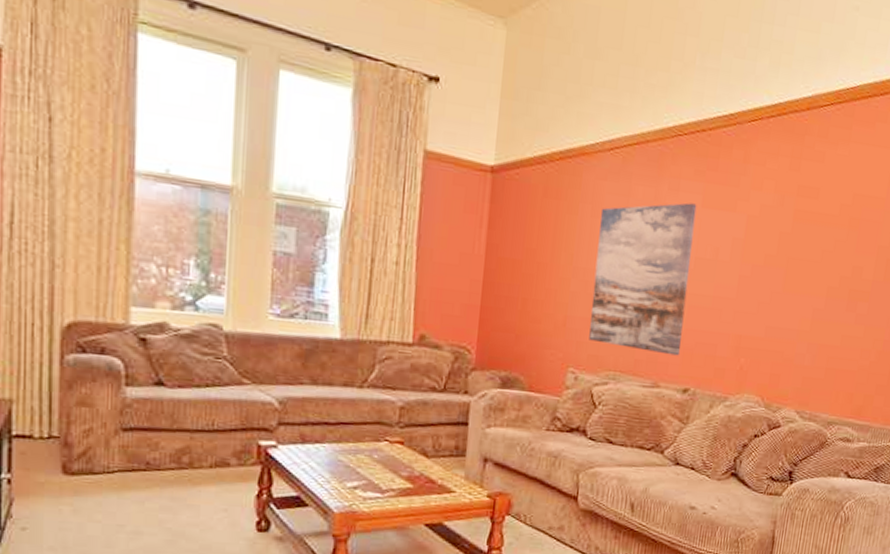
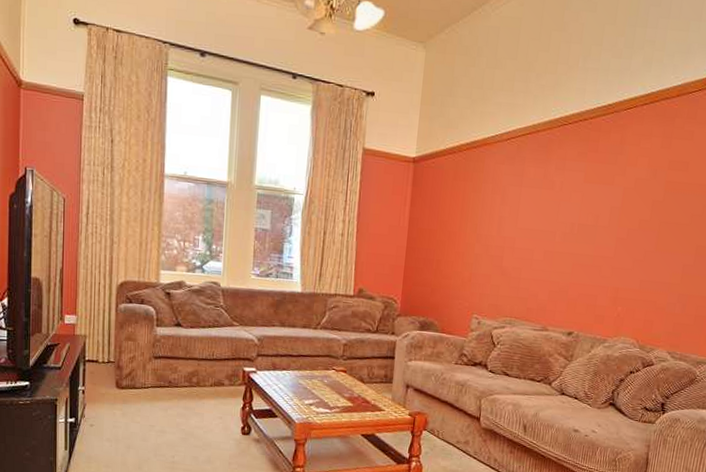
wall art: present [589,202,697,356] -> none [489,179,580,305]

